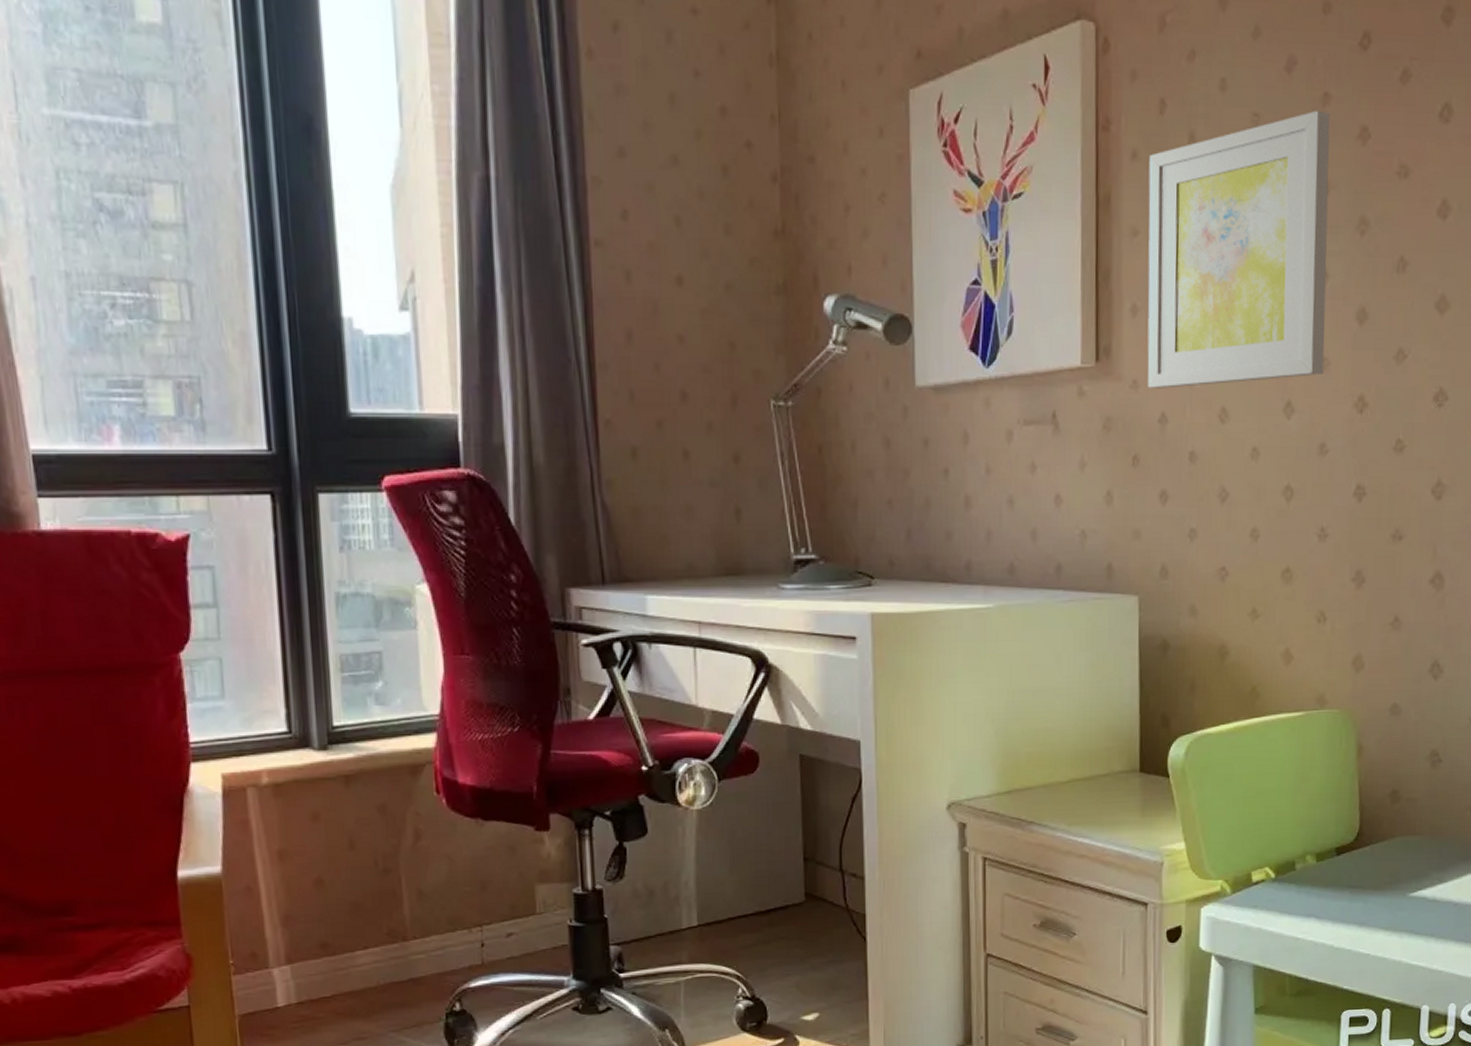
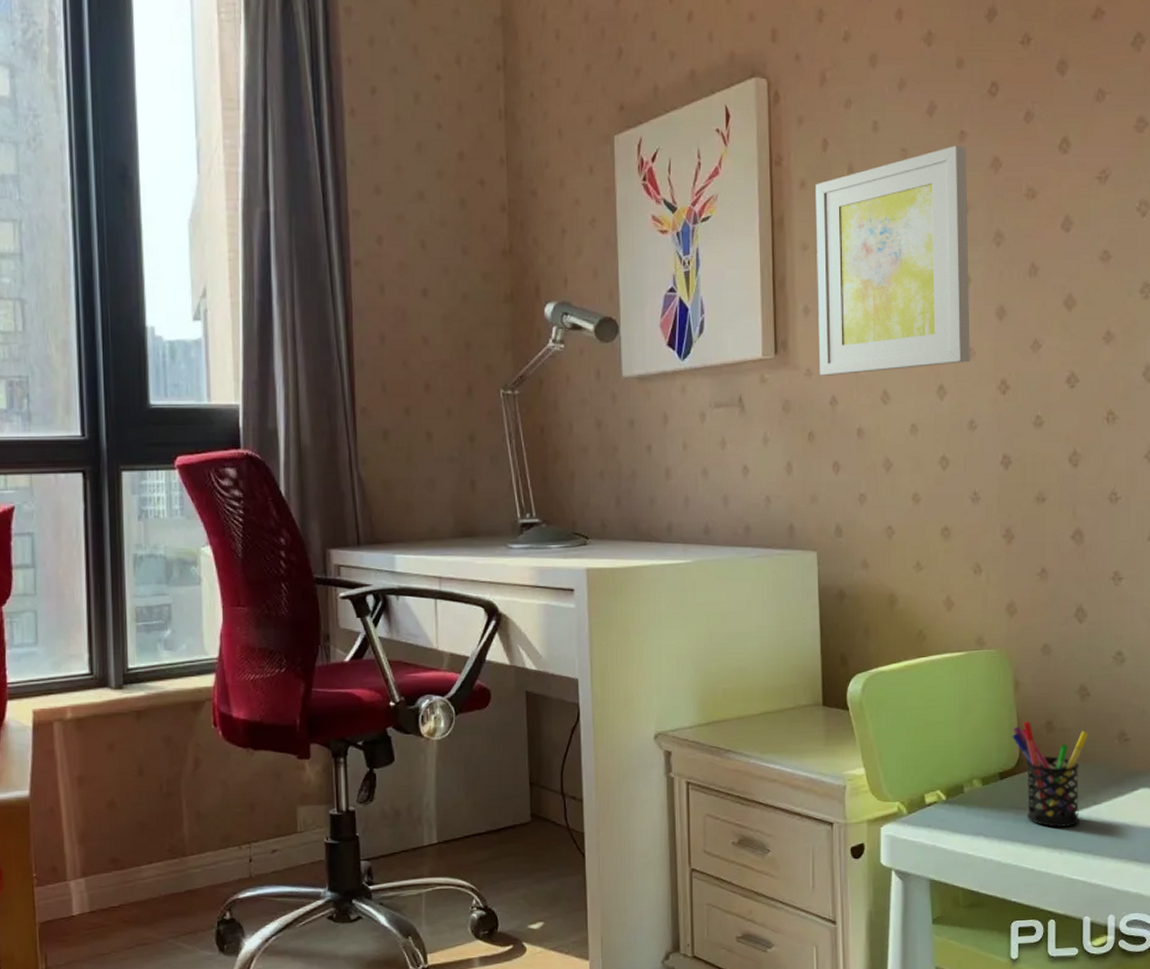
pen holder: none [1352,791,1438,909] -> present [1012,722,1089,828]

